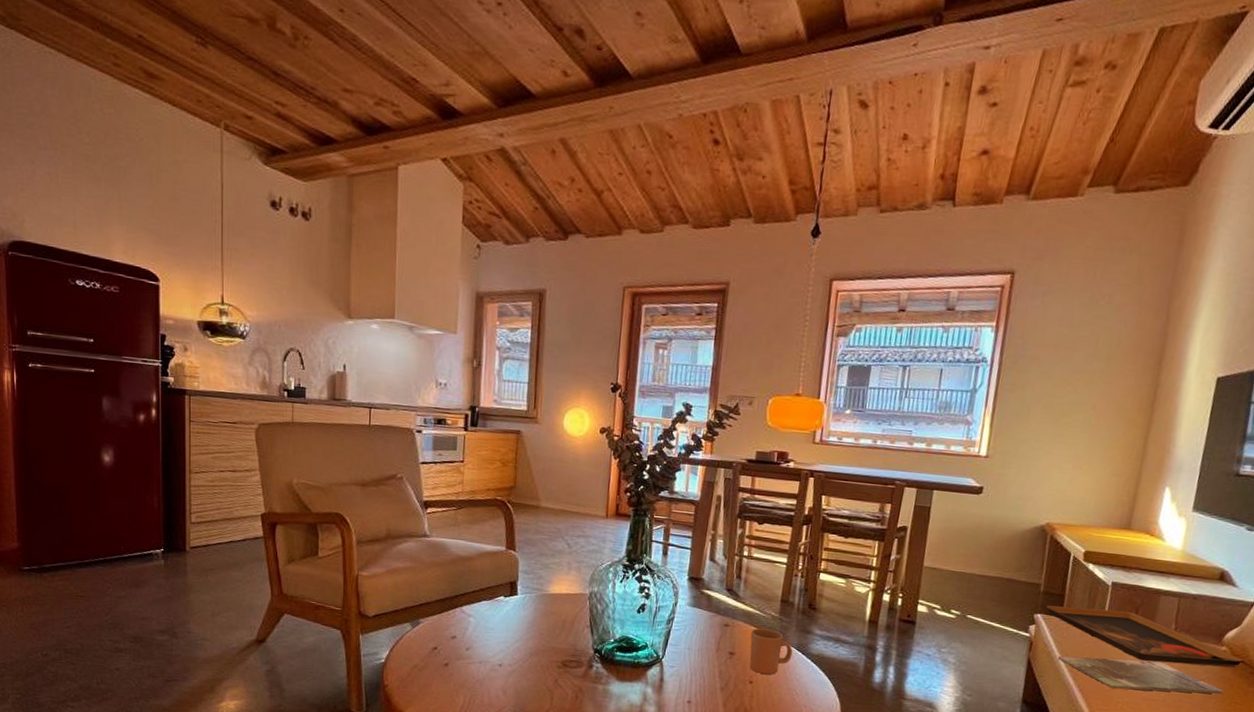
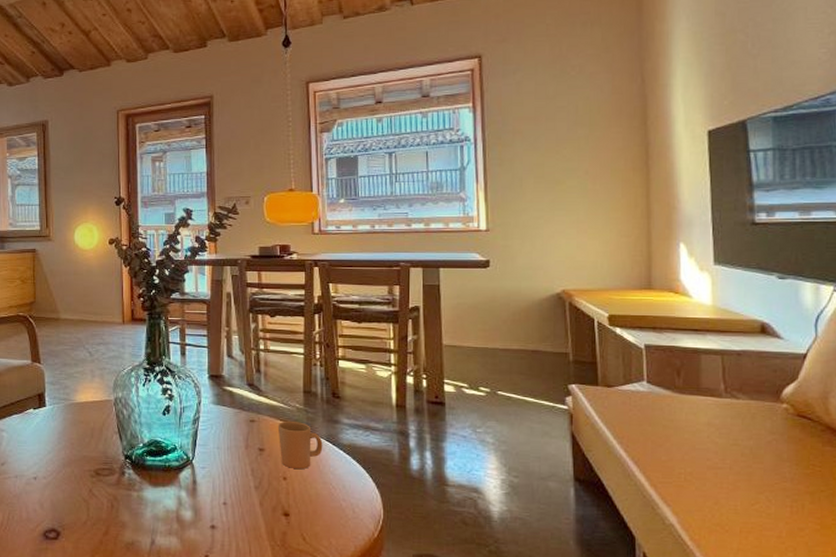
decorative tray: present [1045,605,1244,668] -> none [579,373,811,427]
magazine: present [1057,656,1224,695] -> none [603,424,797,459]

